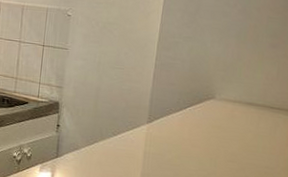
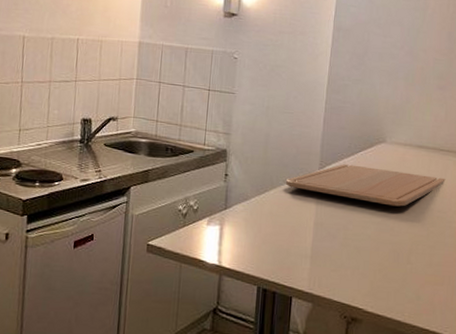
chopping board: none [114,118,275,162] -> present [285,164,446,207]

